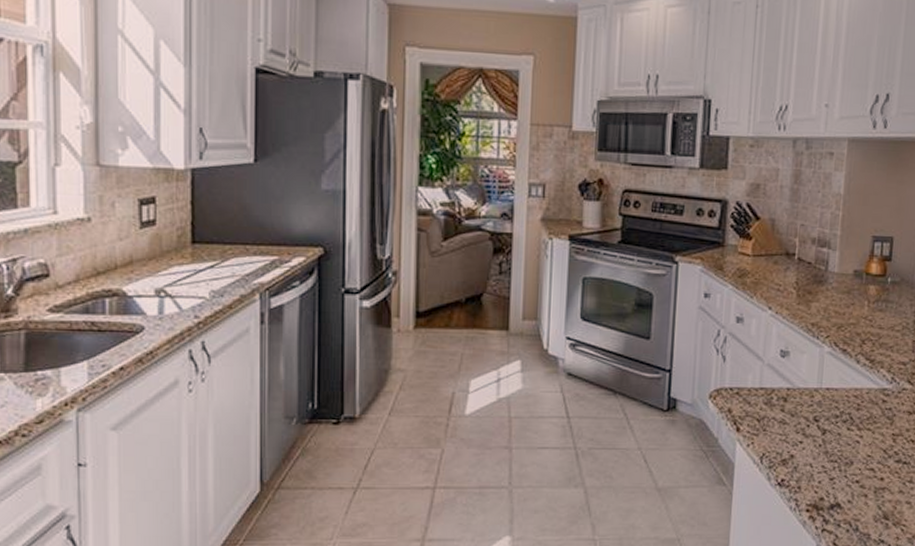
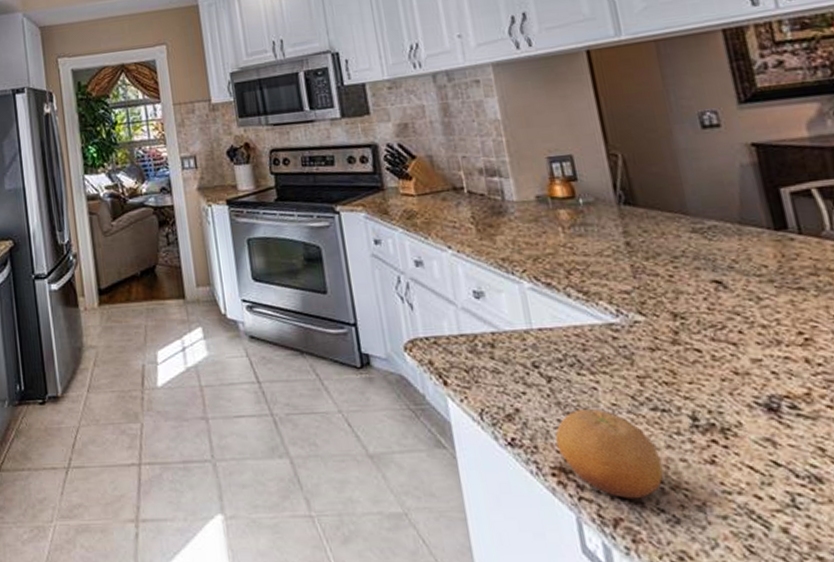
fruit: none [816,459,892,532] -> present [555,409,664,500]

